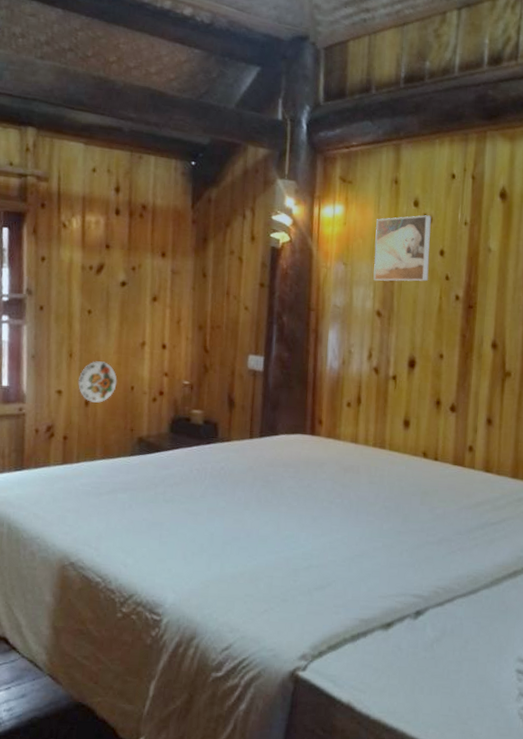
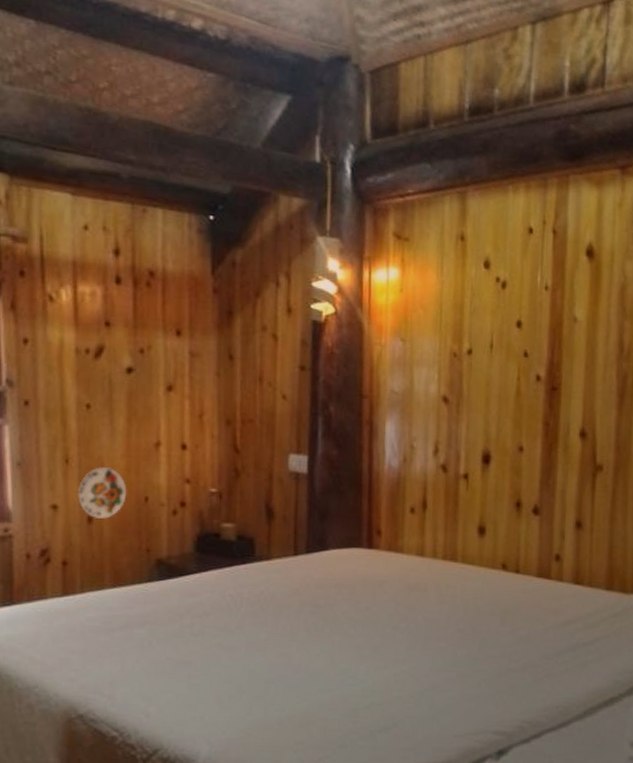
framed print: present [373,215,432,282] -> none [437,278,506,361]

